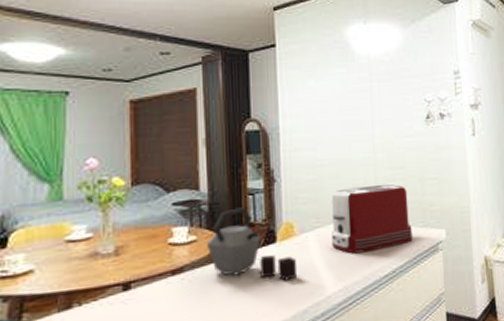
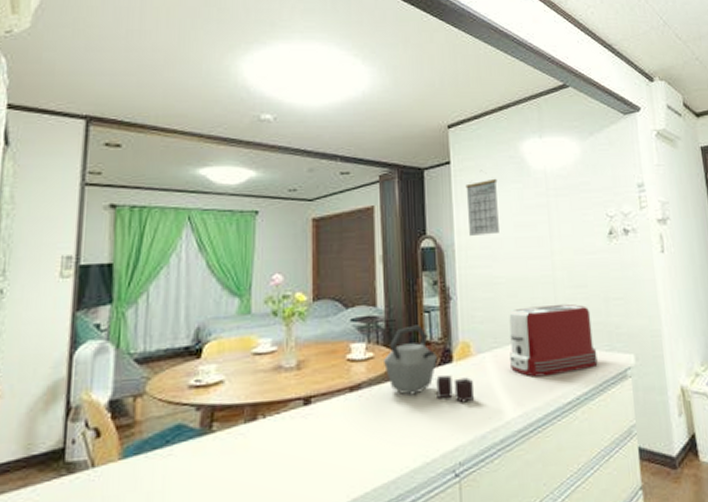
calendar: none [291,53,323,119] -> present [465,170,499,236]

